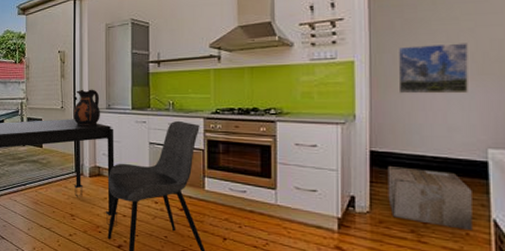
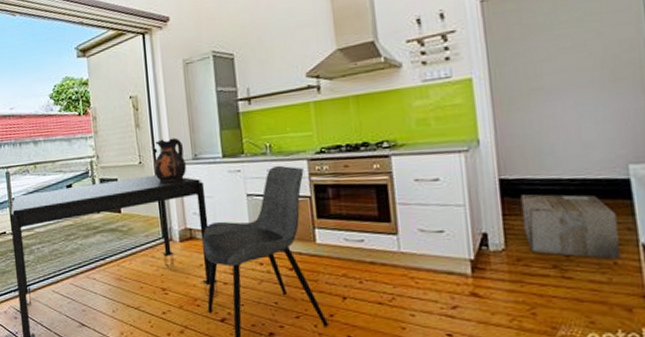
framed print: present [398,43,468,94] -> none [519,46,601,111]

